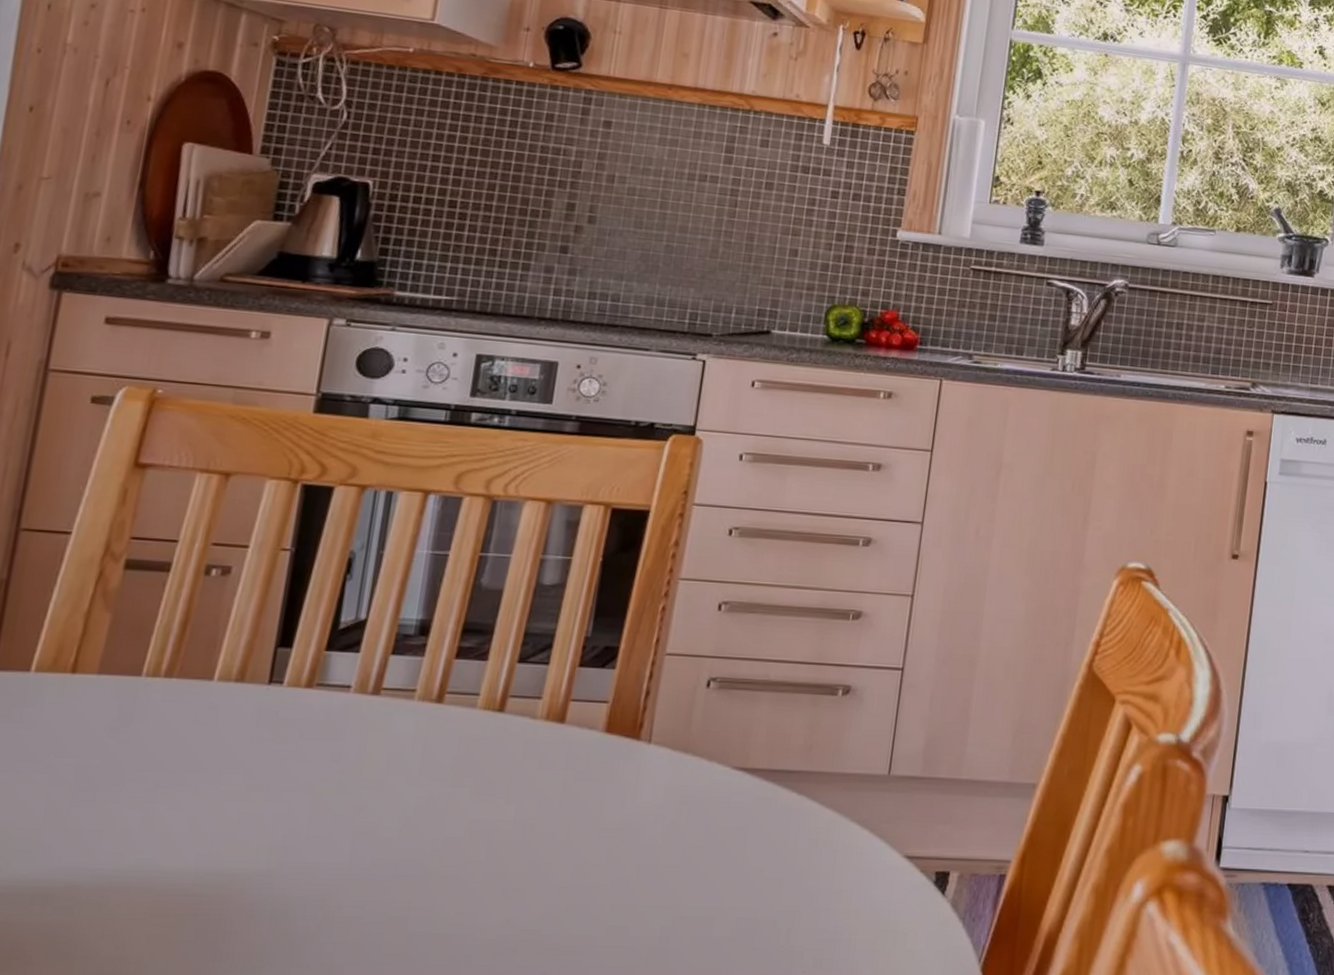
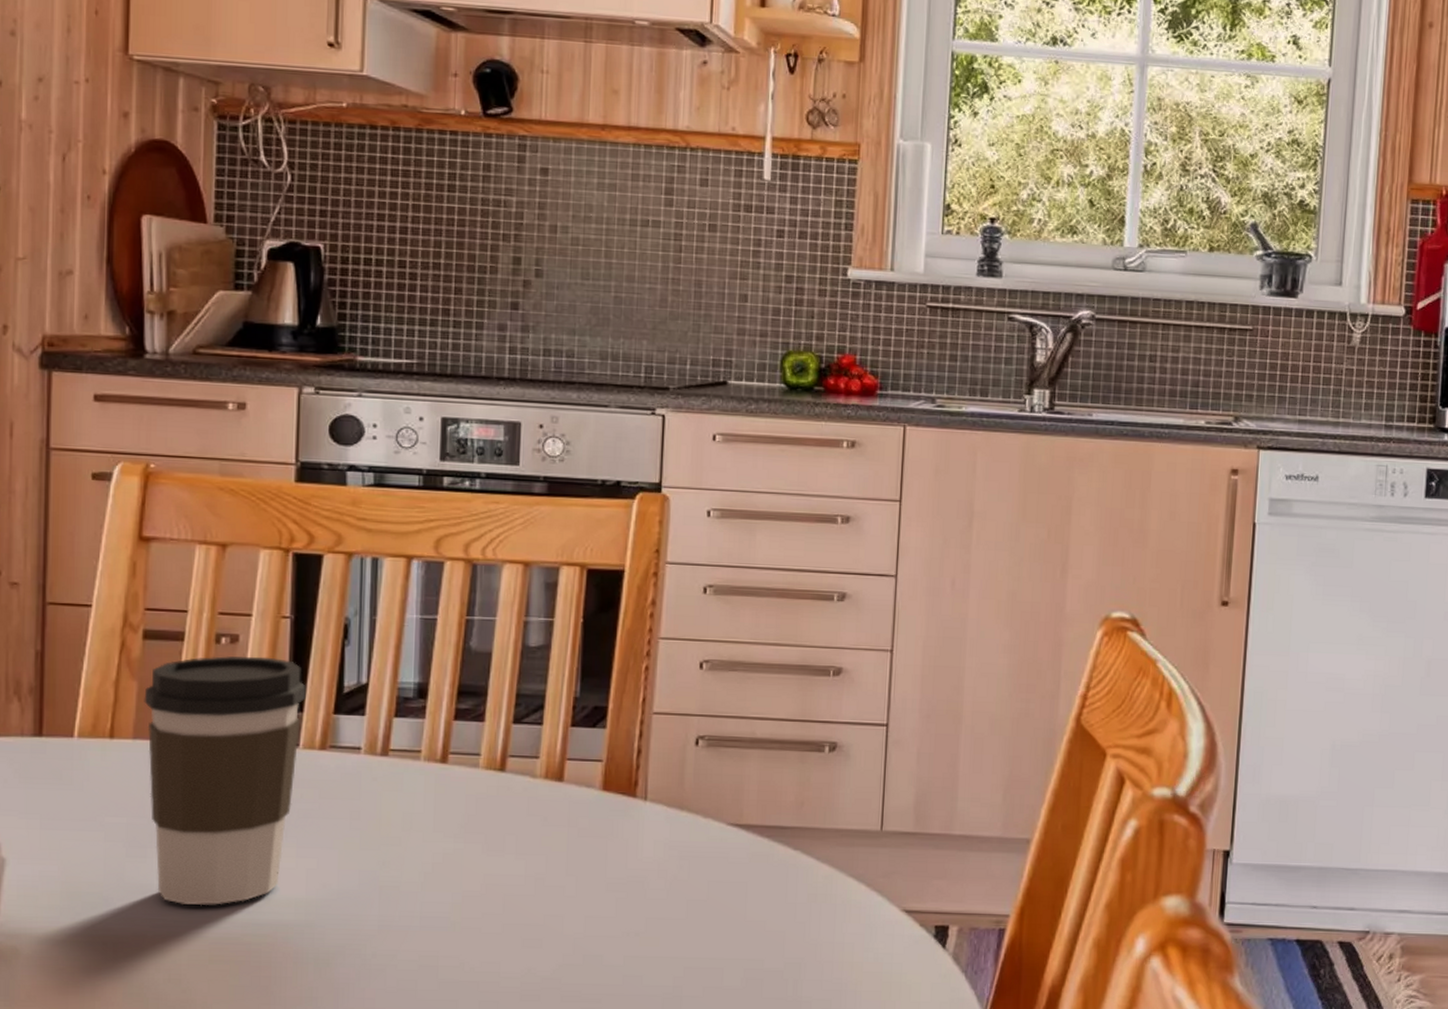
coffee cup: none [102,588,299,854] -> present [144,656,306,906]

